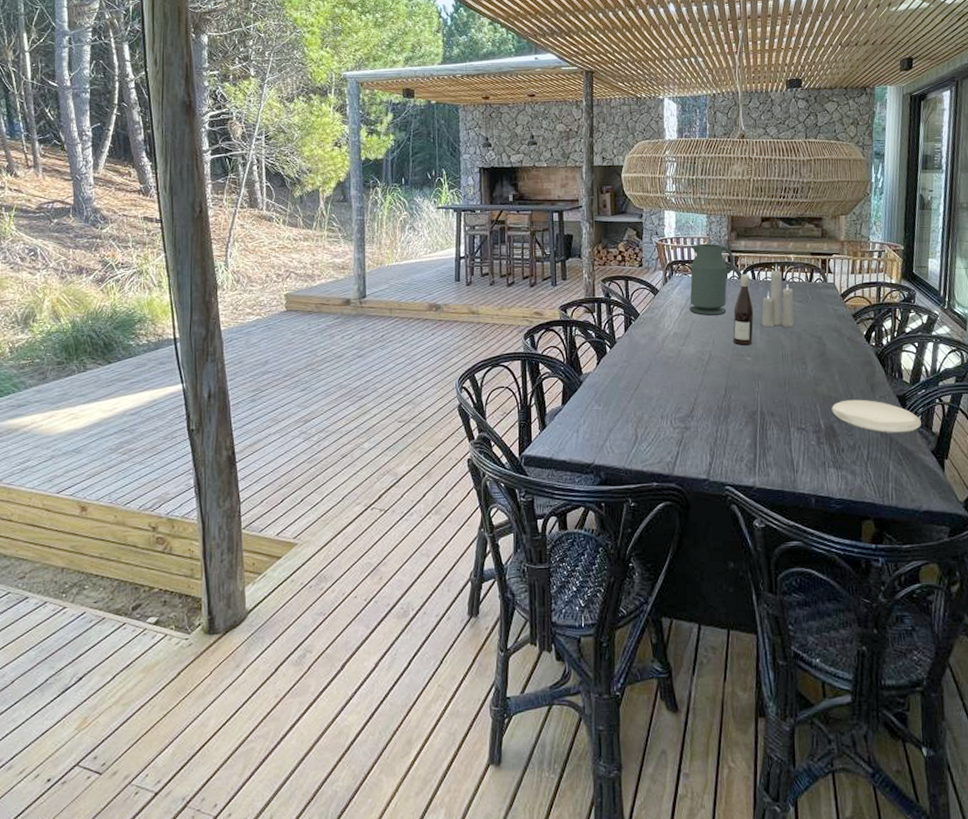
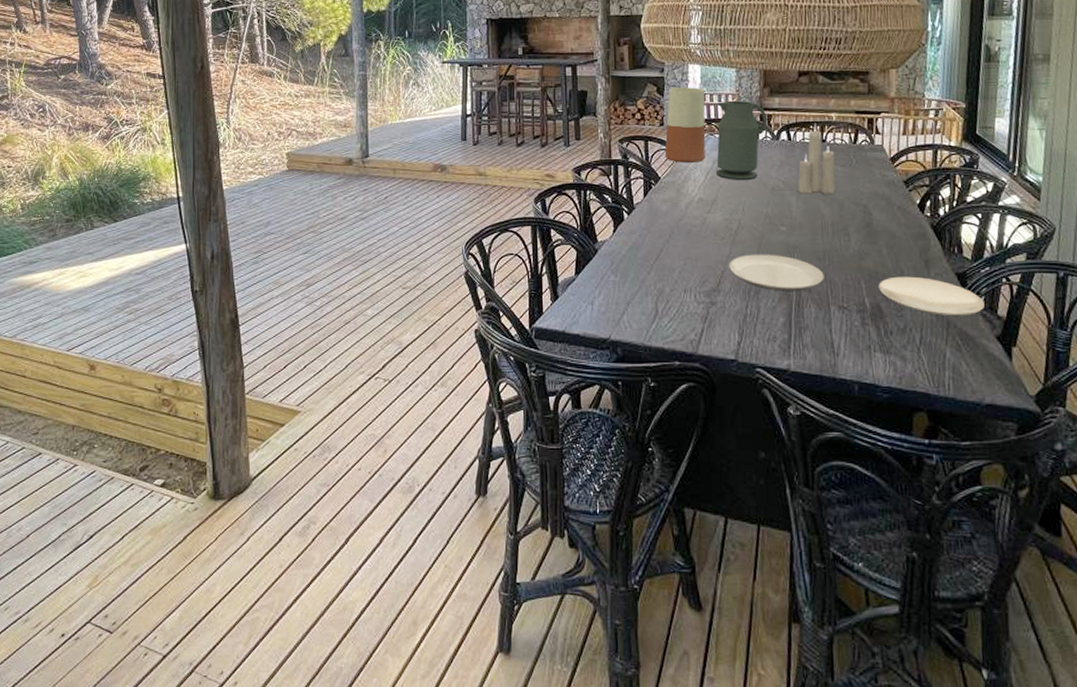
vase: none [643,231,680,300] -> present [664,87,706,163]
plate: none [701,382,785,416] -> present [729,254,824,291]
bottle: present [732,274,754,345] -> none [765,134,789,214]

